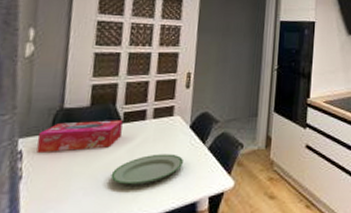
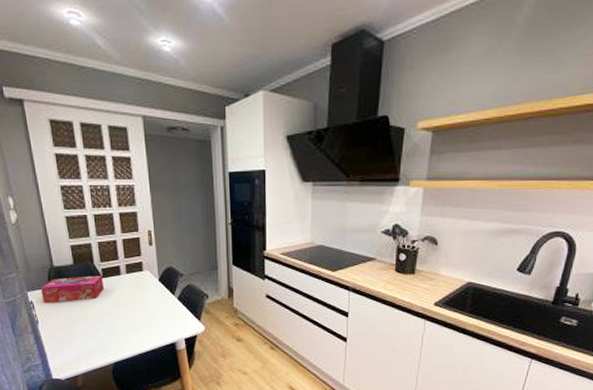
plate: present [110,154,183,185] -> none [103,303,159,328]

